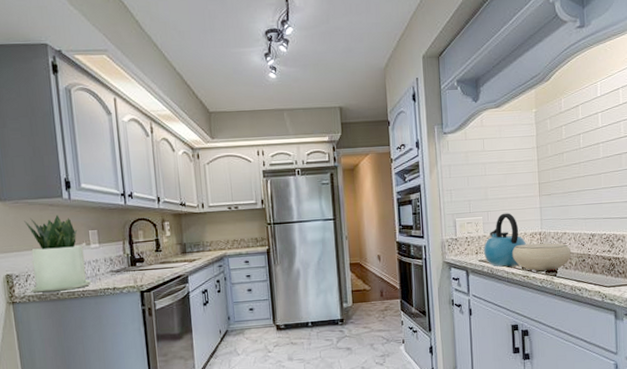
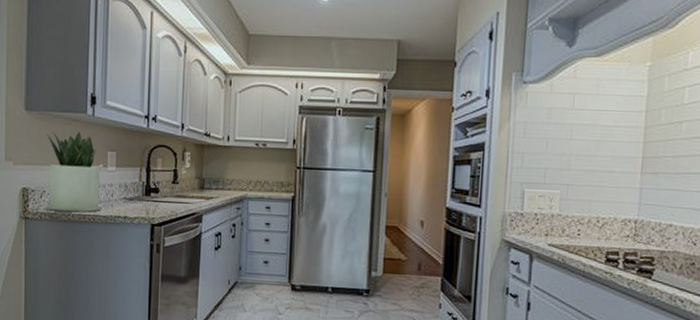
kettle: present [484,213,526,267] -> none [556,189,615,258]
bowl: present [512,243,572,272] -> none [594,231,677,271]

